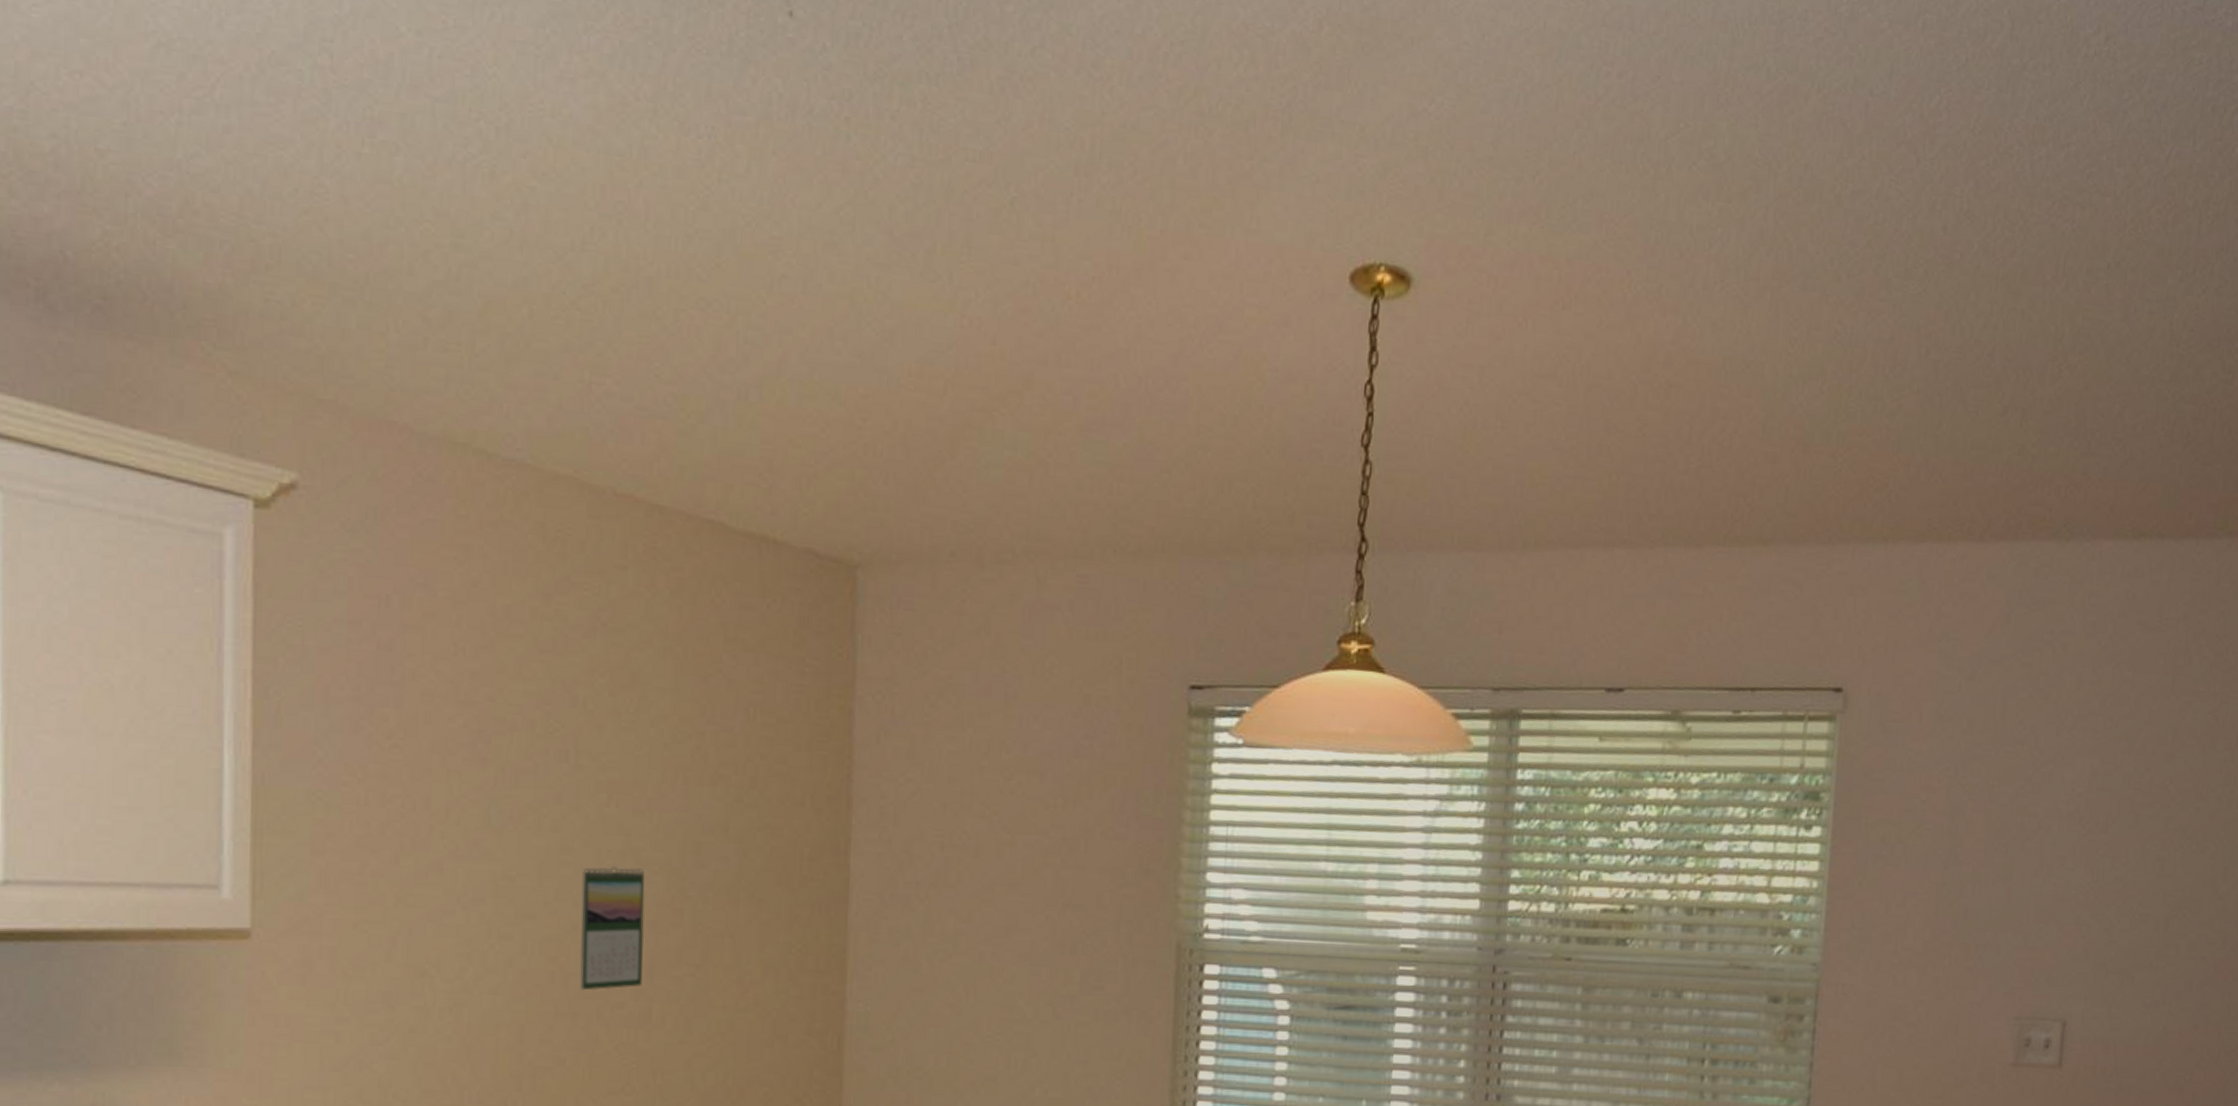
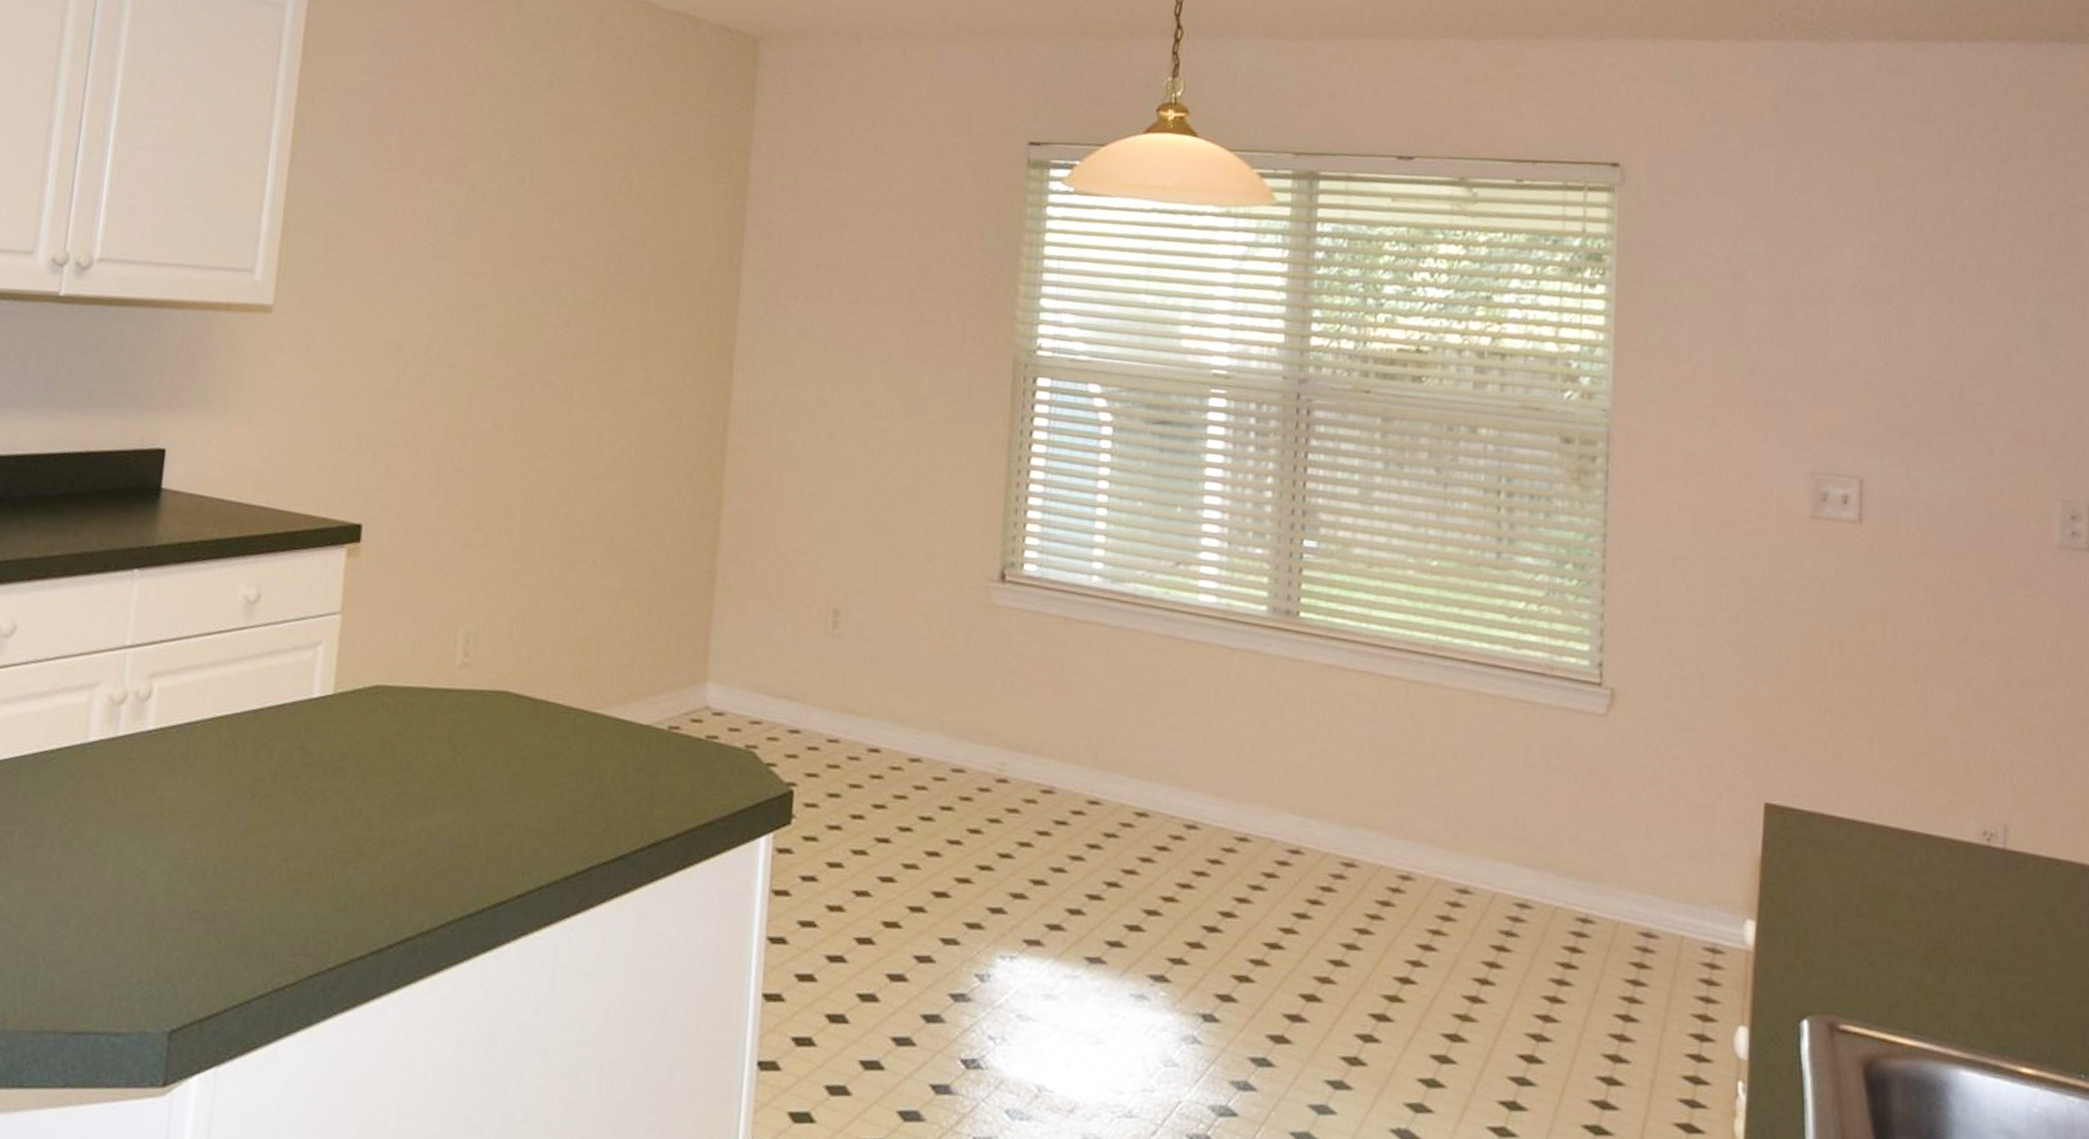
calendar: present [579,867,645,991] -> none [518,269,576,369]

